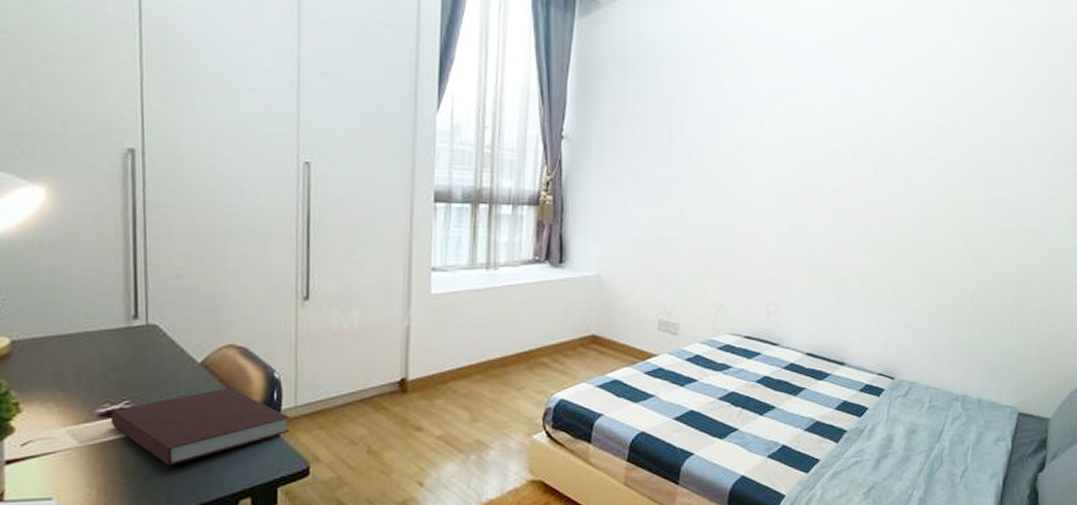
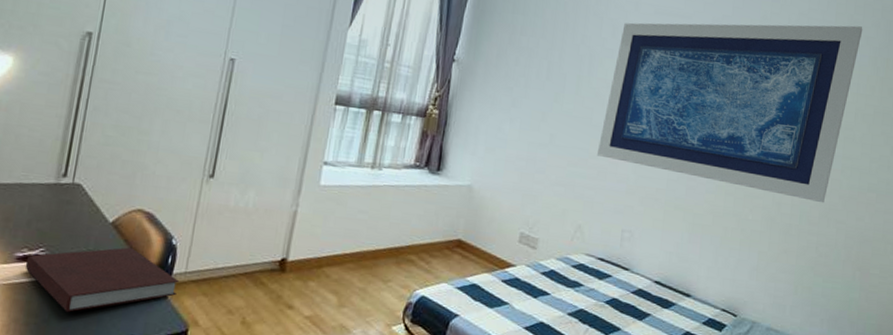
wall art: none [732,52,1008,251] -> present [596,22,863,204]

